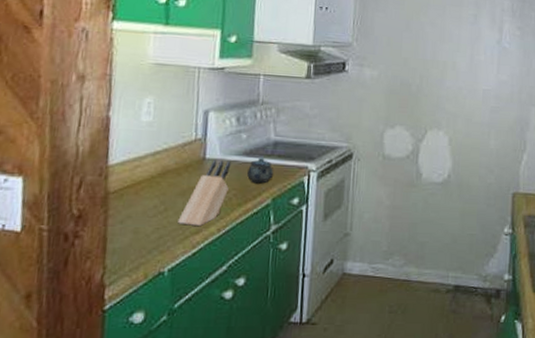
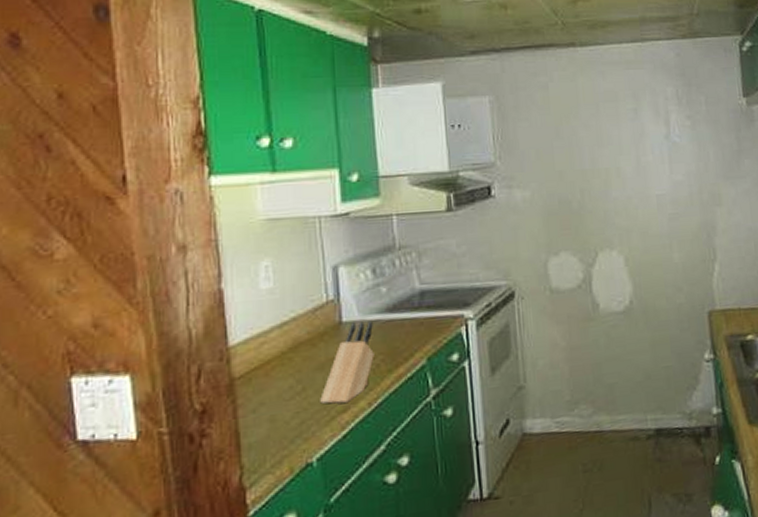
teapot: present [246,157,273,184] -> none [392,311,424,344]

